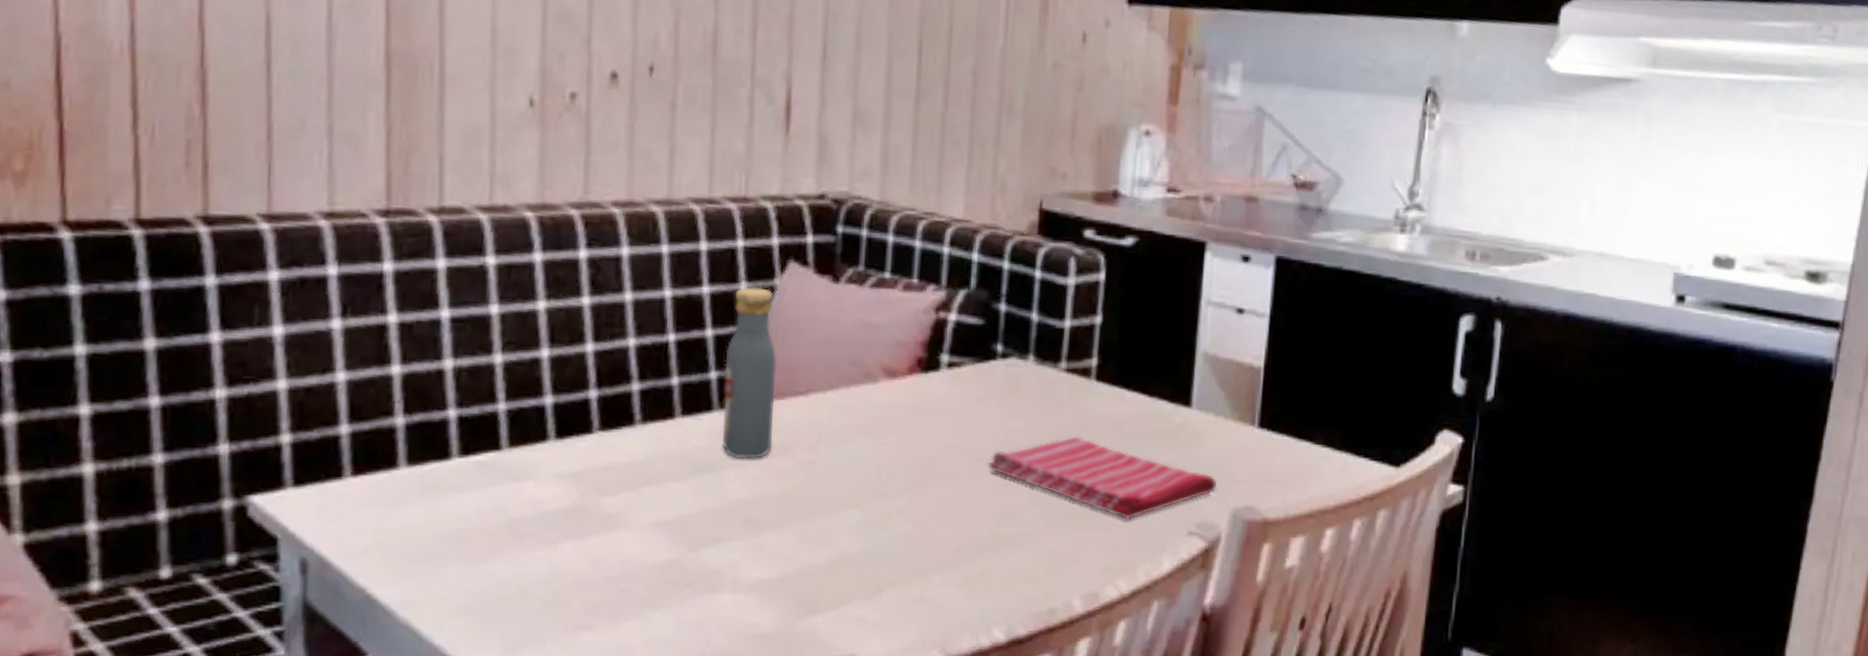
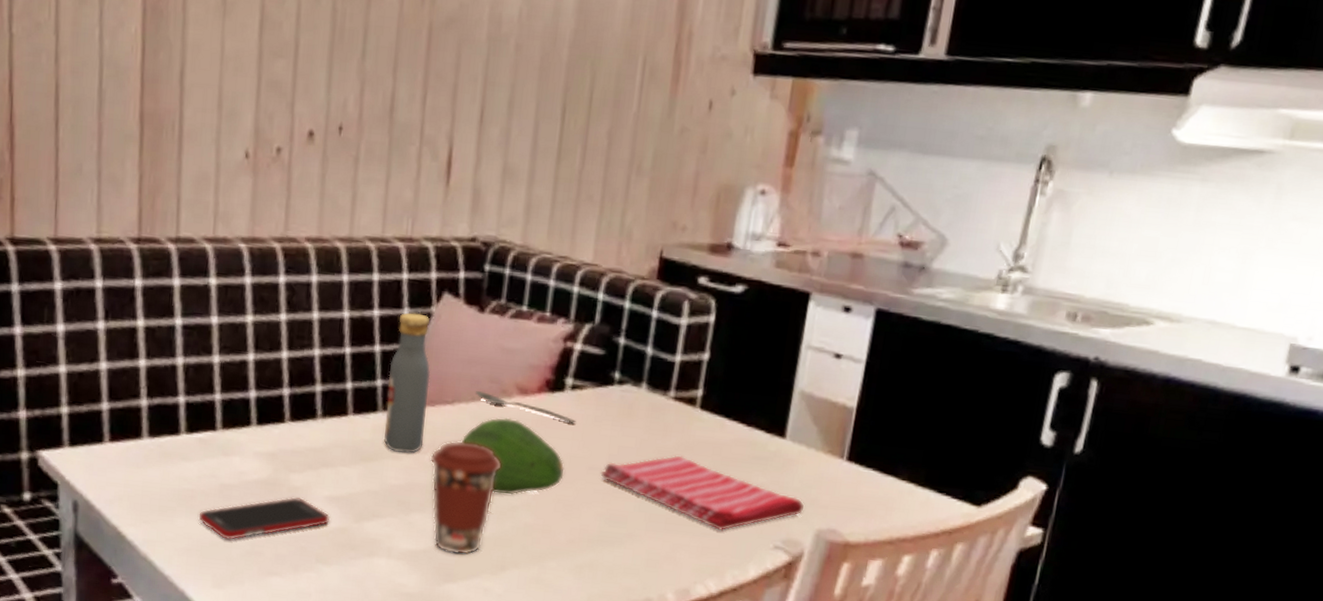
cell phone: none [479,526,657,591] -> present [198,496,330,540]
coffee cup: none [780,438,870,579] -> present [429,440,502,555]
fruit: none [819,406,945,500] -> present [461,417,565,495]
spoon: none [834,377,956,409] -> present [476,391,576,424]

